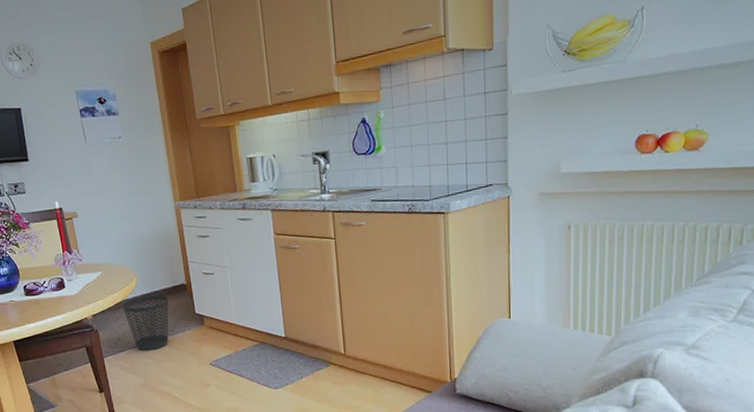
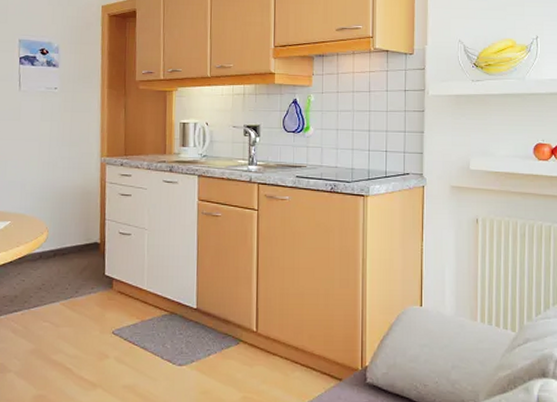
wastebasket: present [122,295,169,351] -> none [26,252,79,313]

